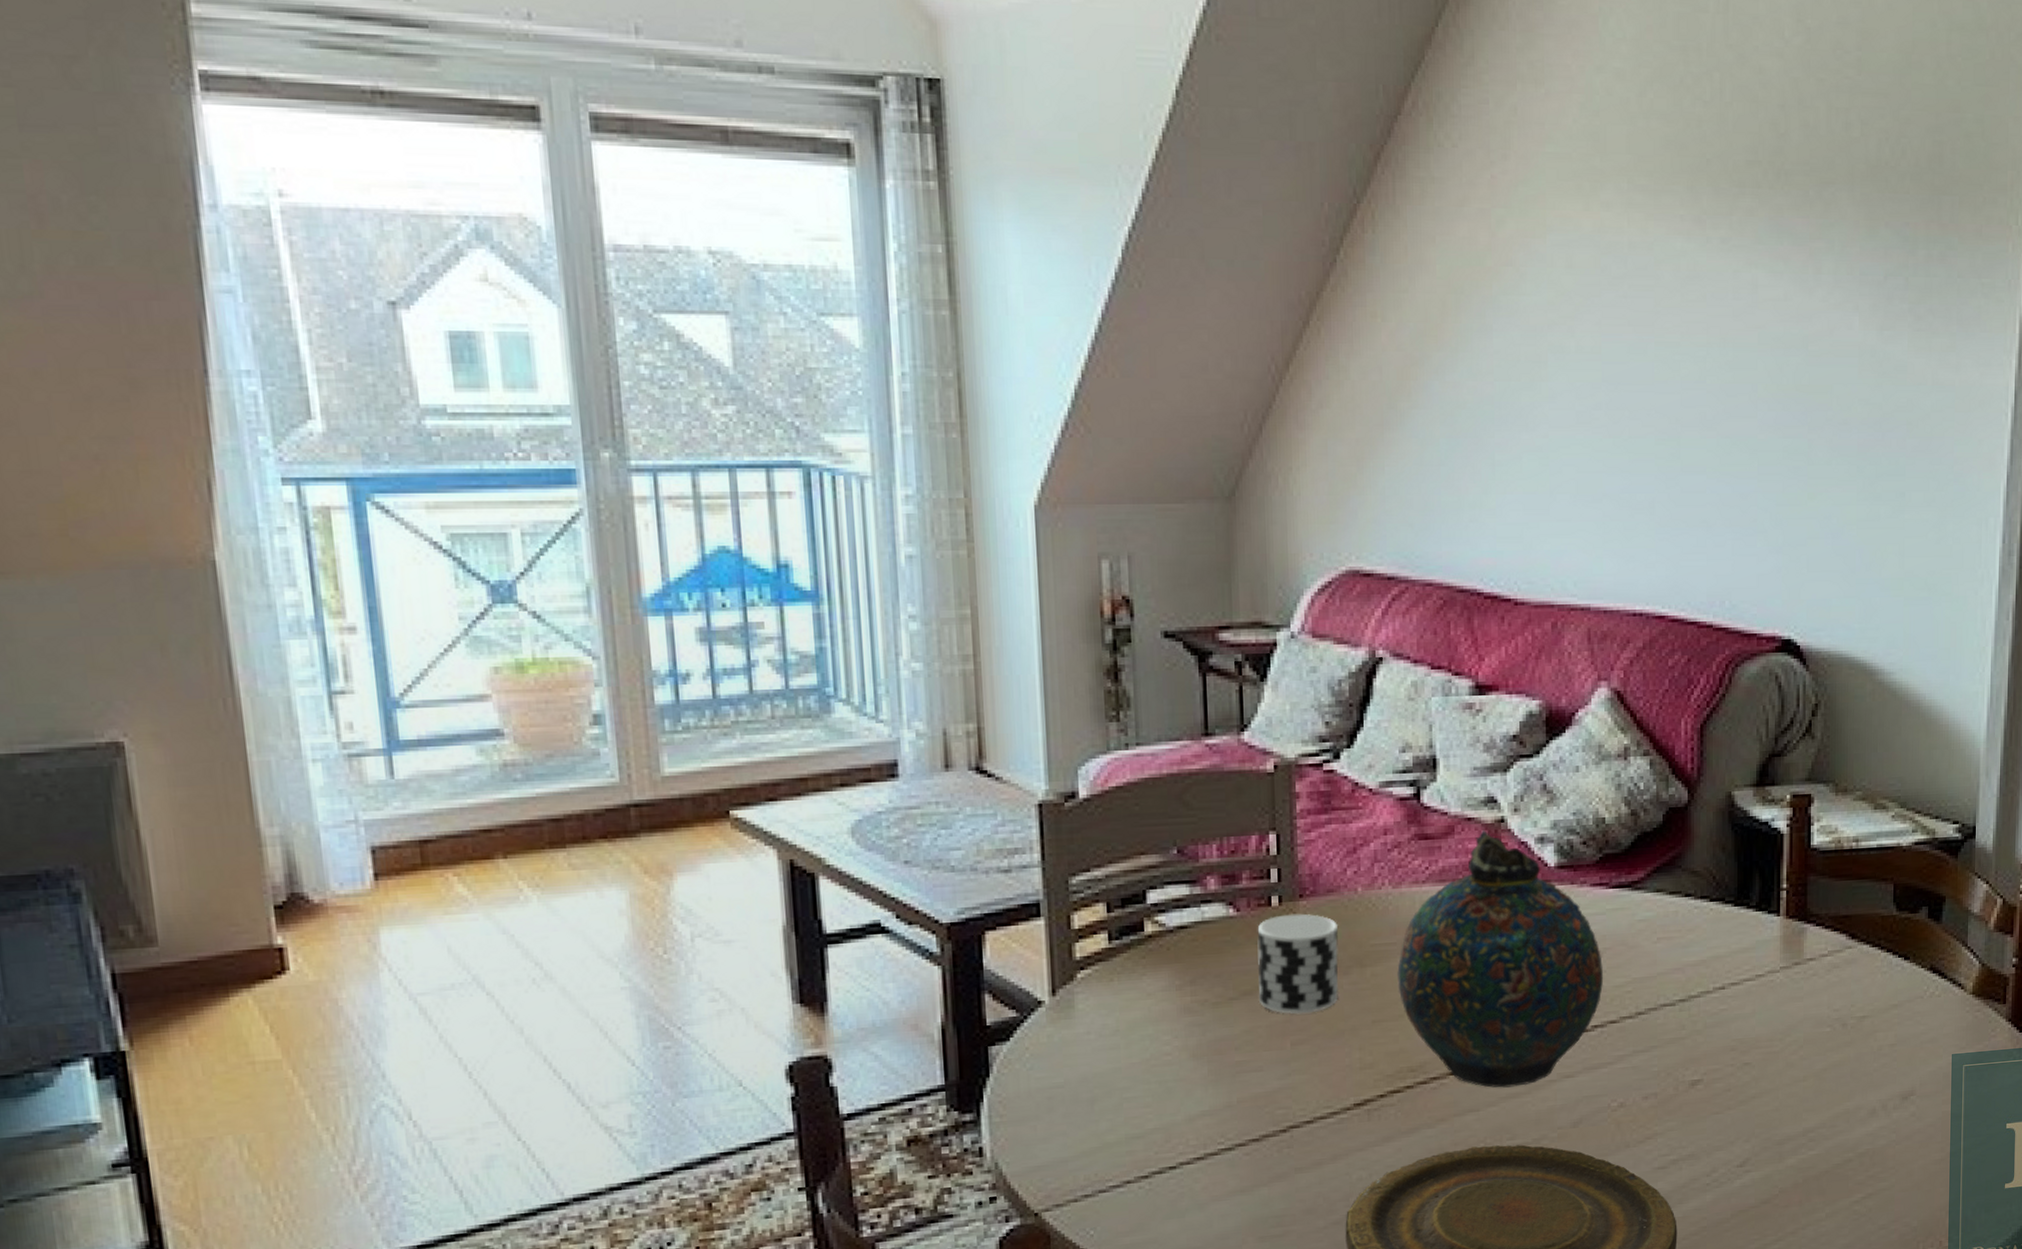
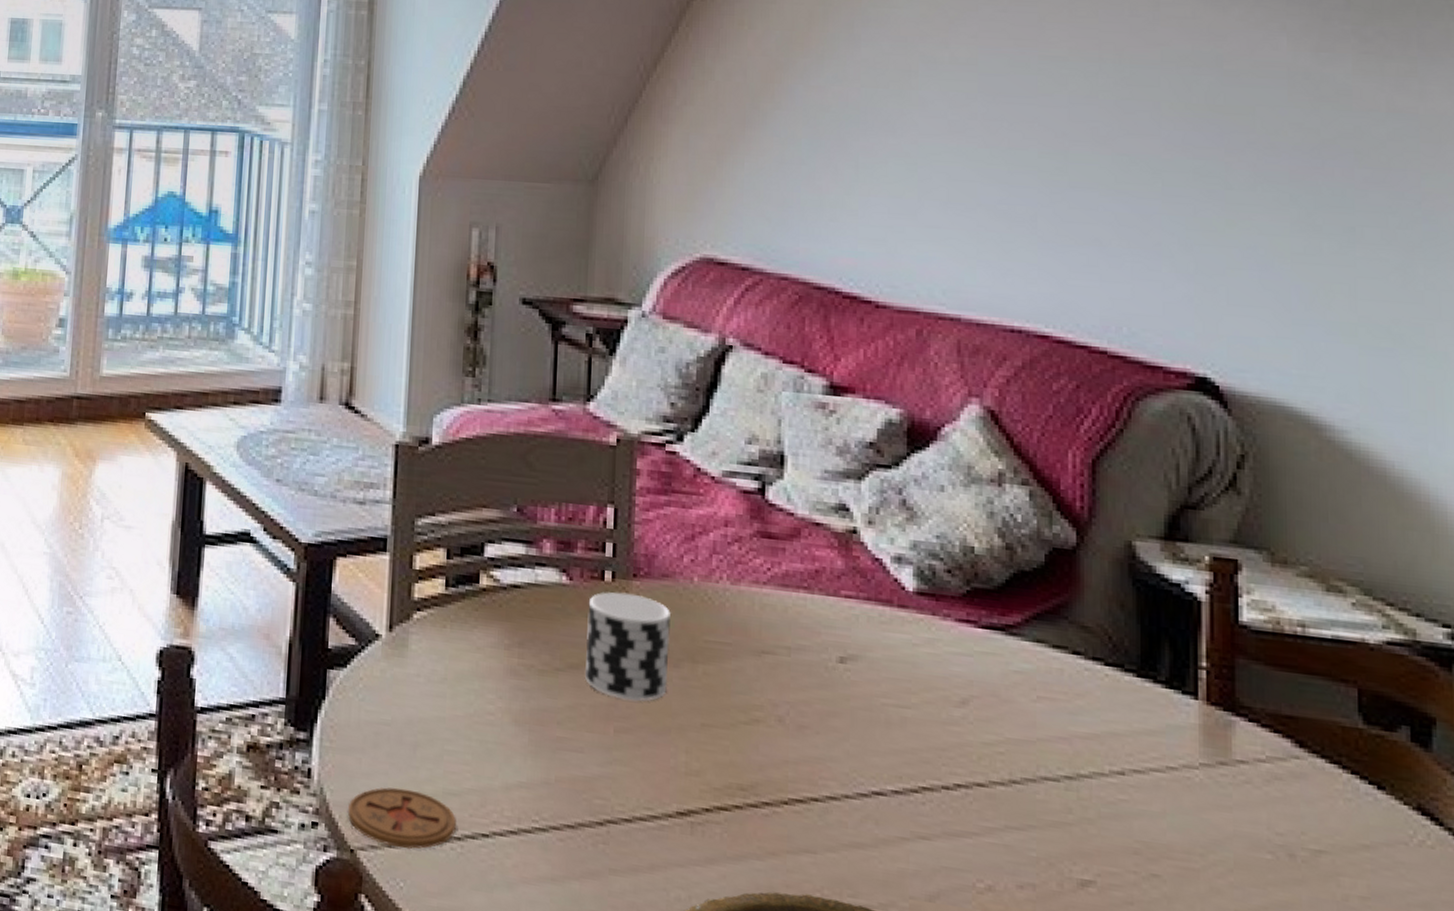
coaster: none [1026,1143,1142,1201] -> present [347,787,456,850]
snuff bottle: present [1397,829,1604,1088] -> none [731,537,970,837]

